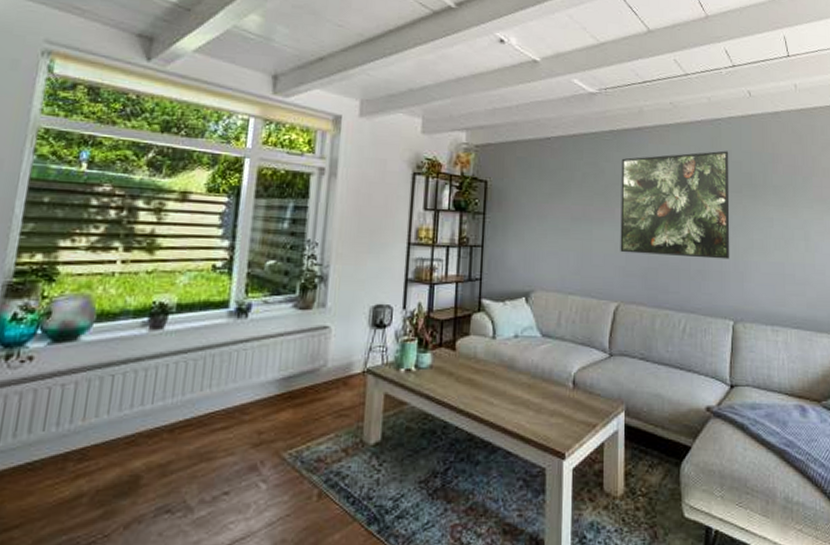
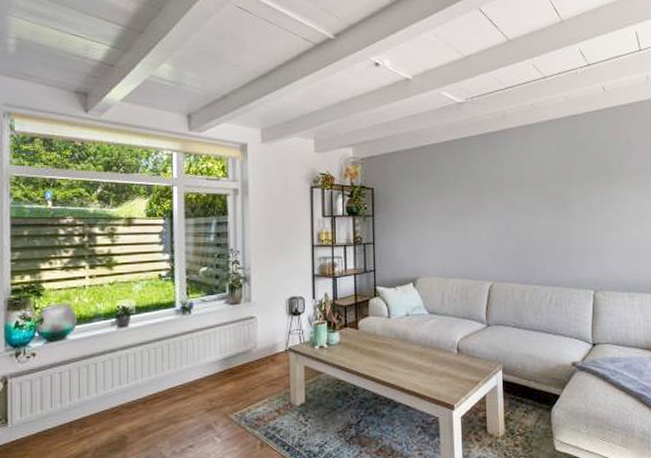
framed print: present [620,150,730,260] -> none [489,143,590,240]

